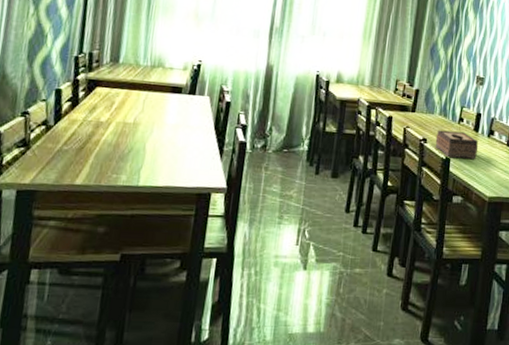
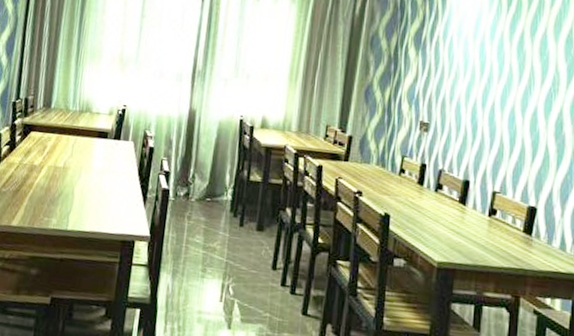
tissue box: present [435,130,479,159] -> none [372,182,424,217]

